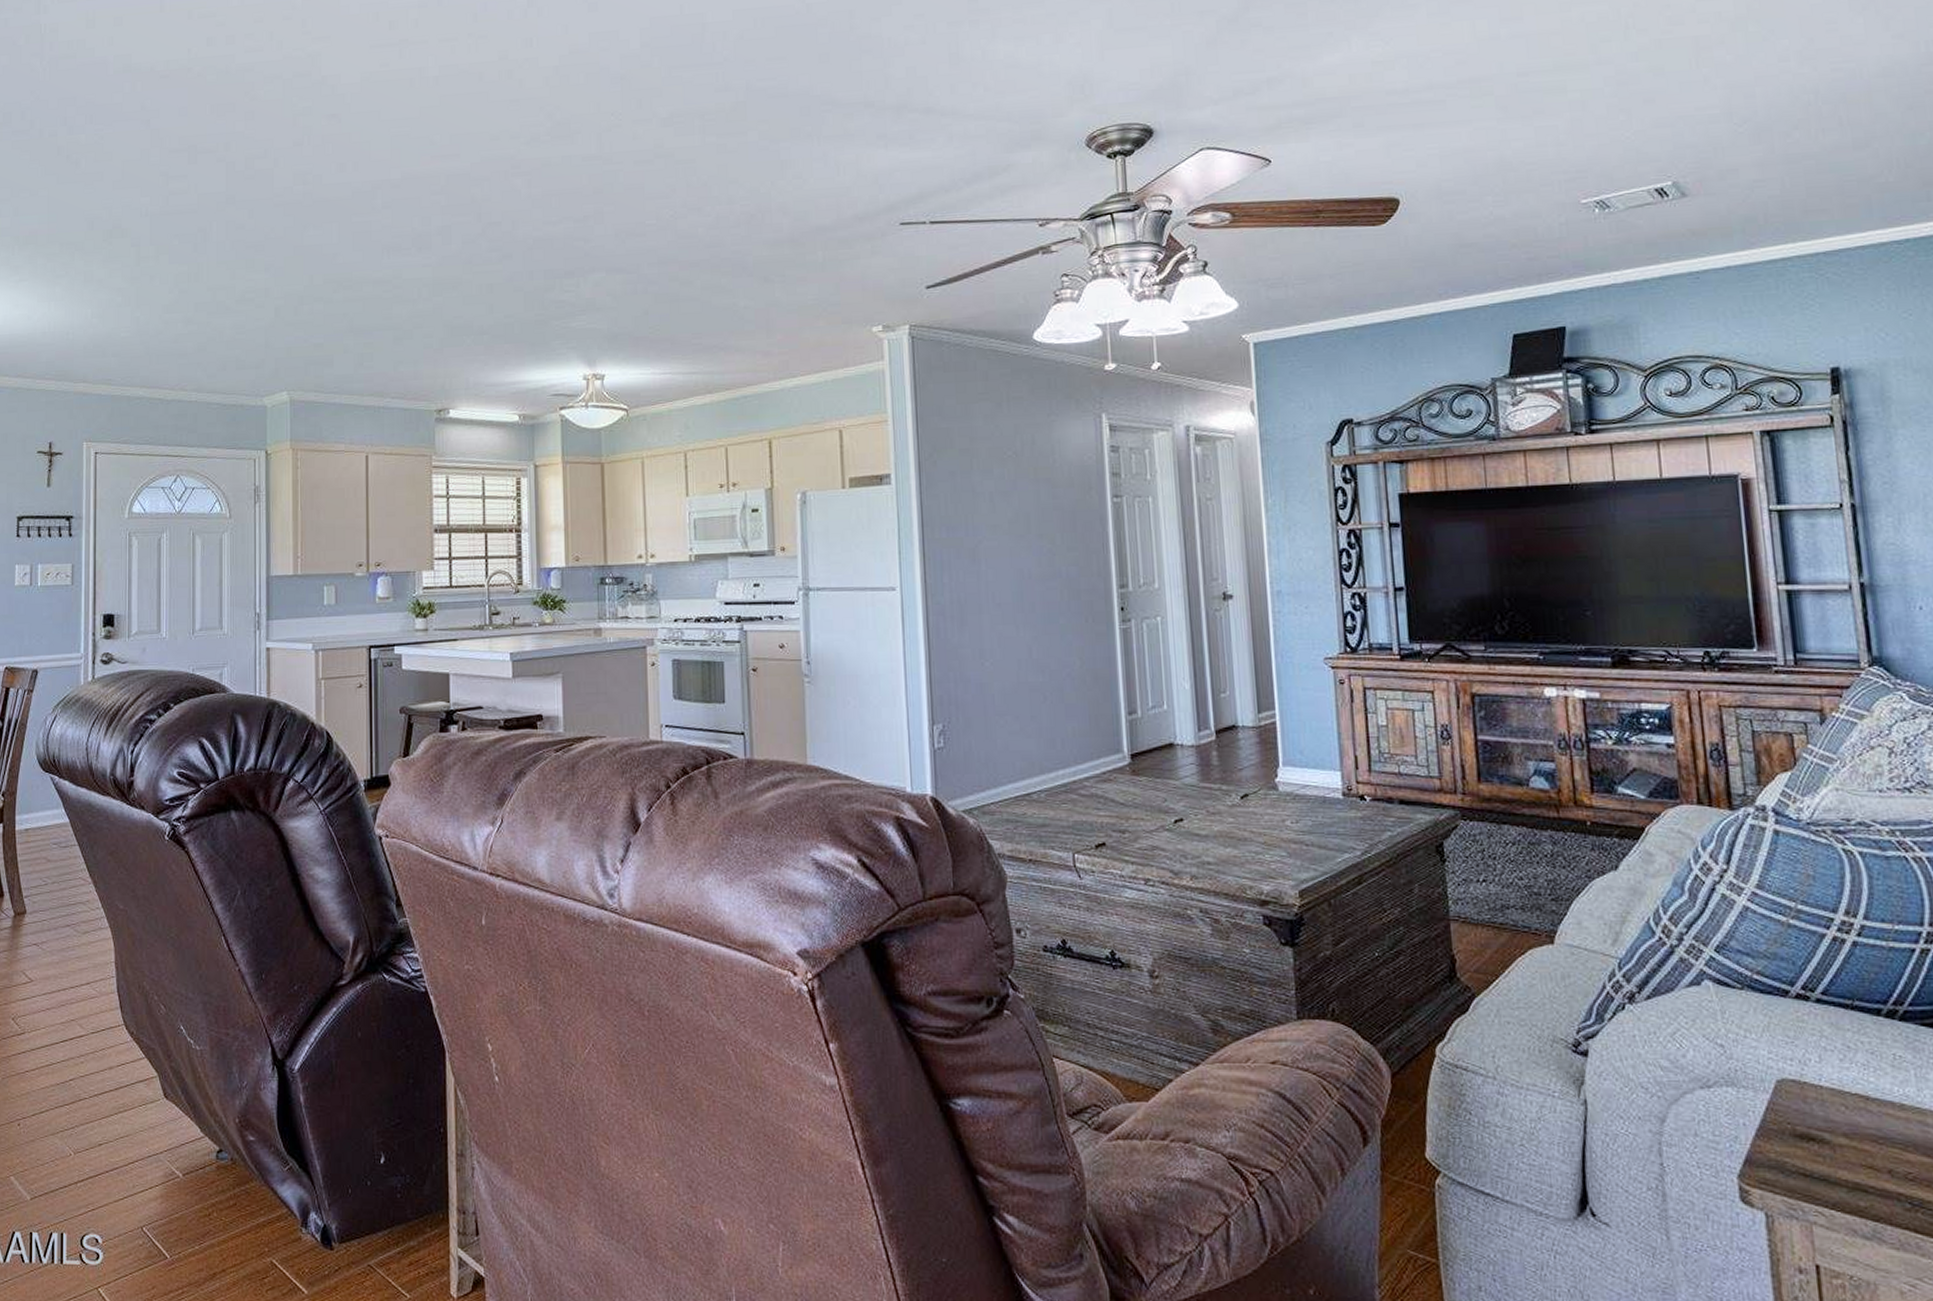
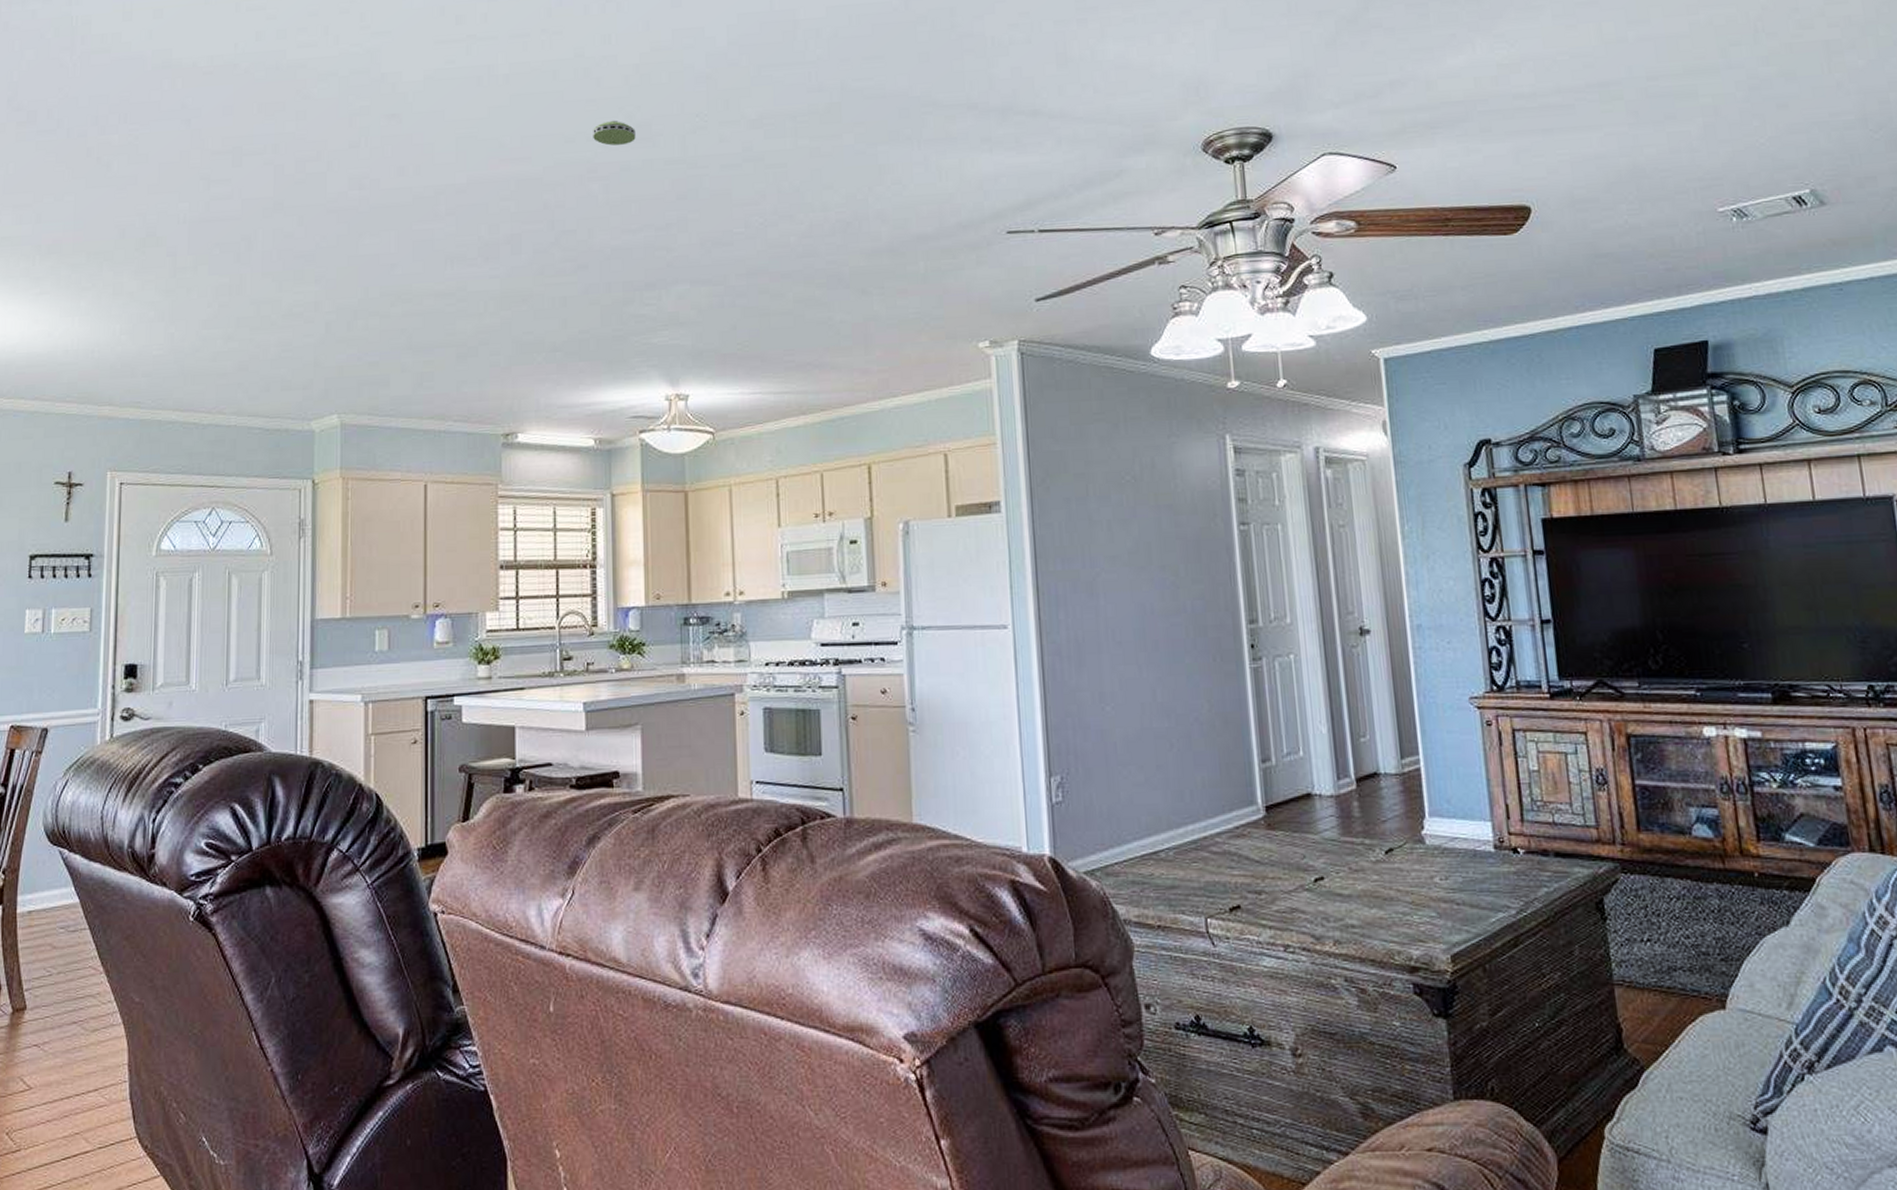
smoke detector: none [516,119,556,143] -> present [593,120,636,146]

